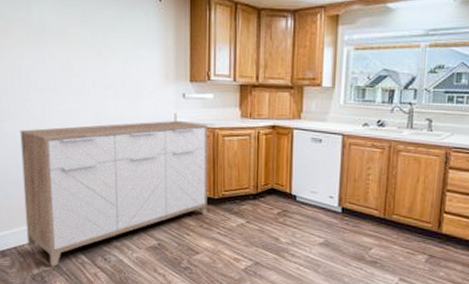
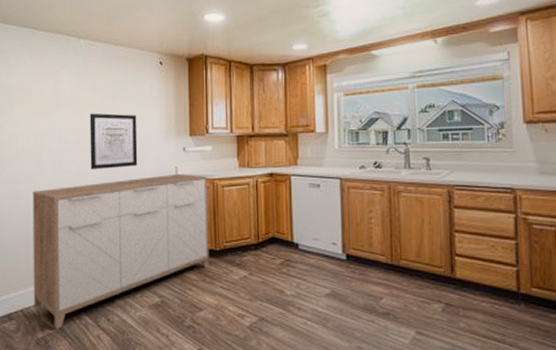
wall art: none [80,50,134,112] -> present [89,113,138,170]

